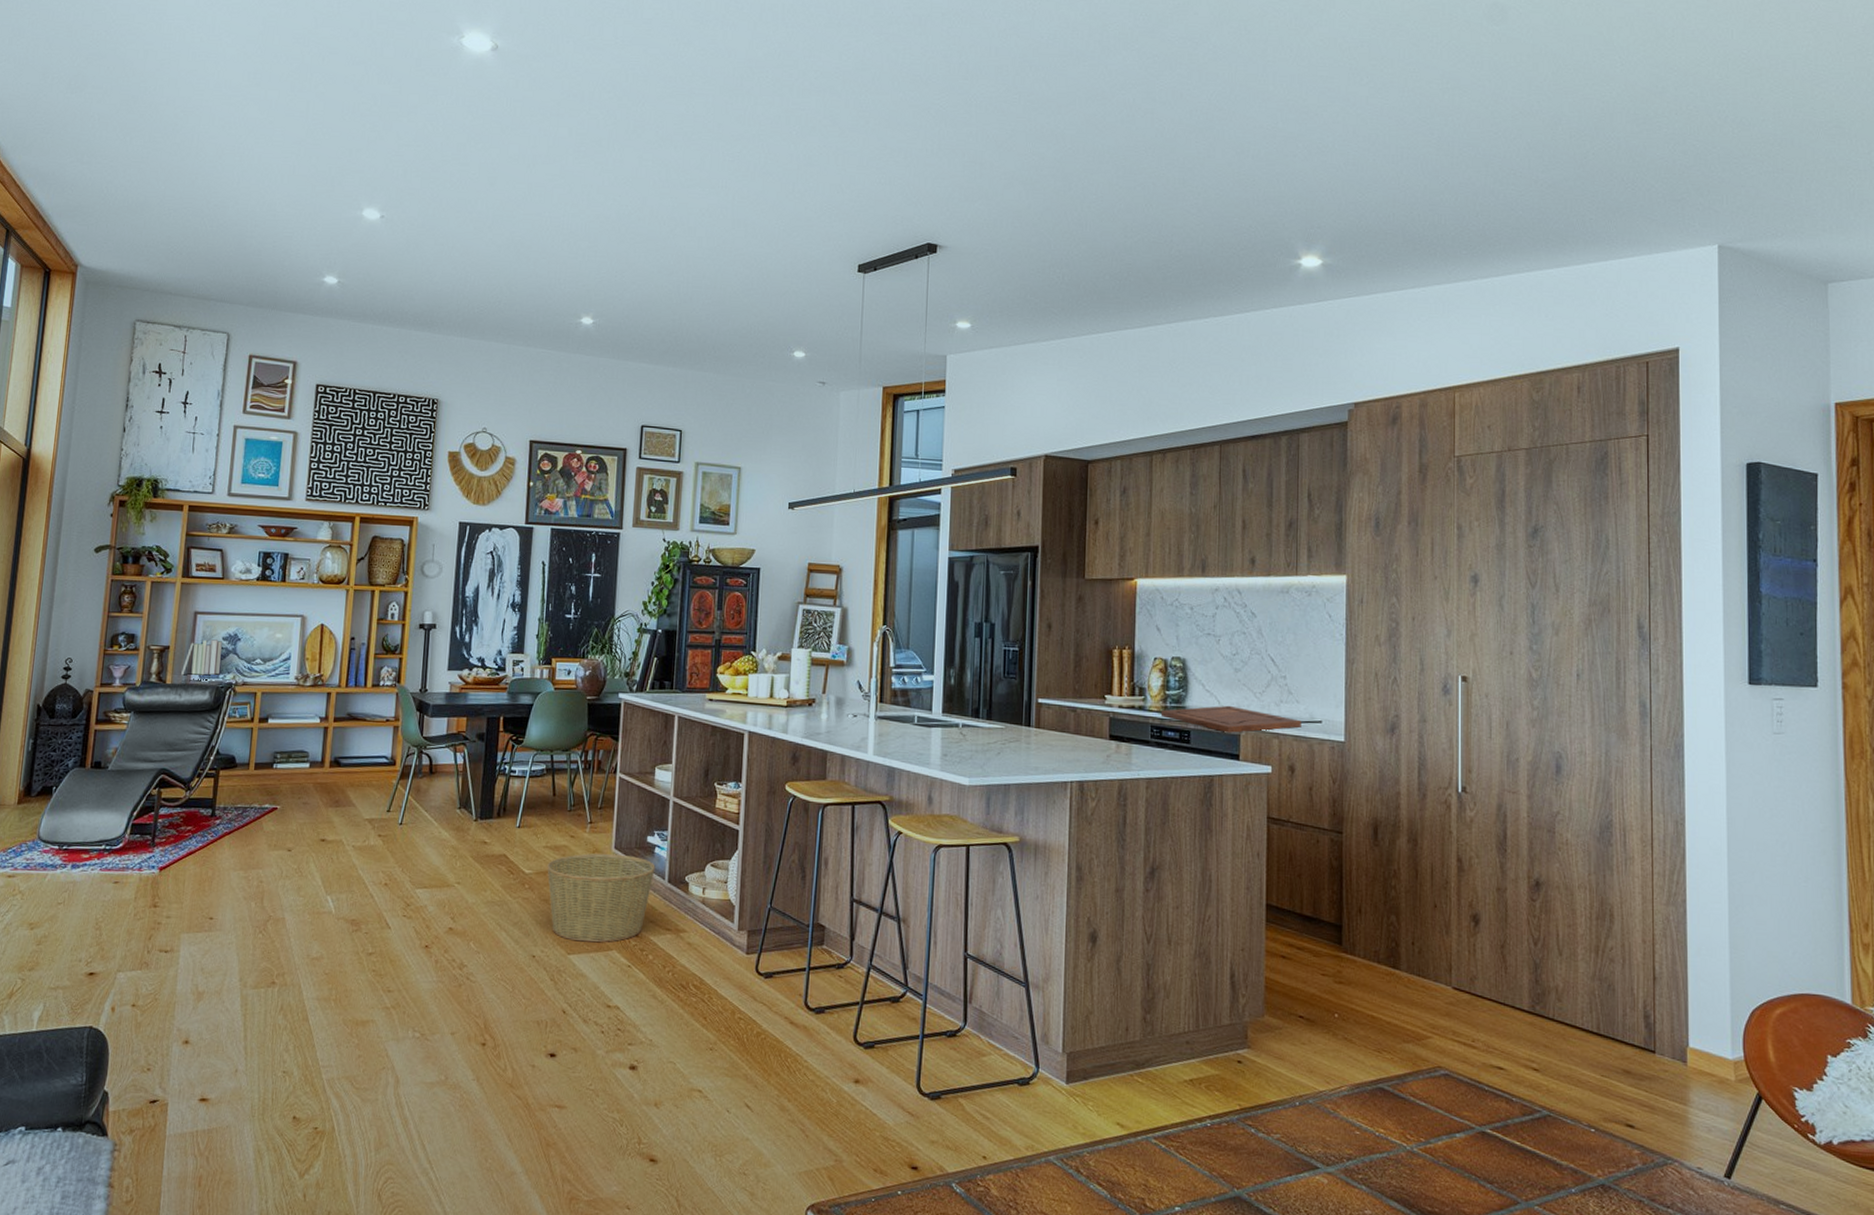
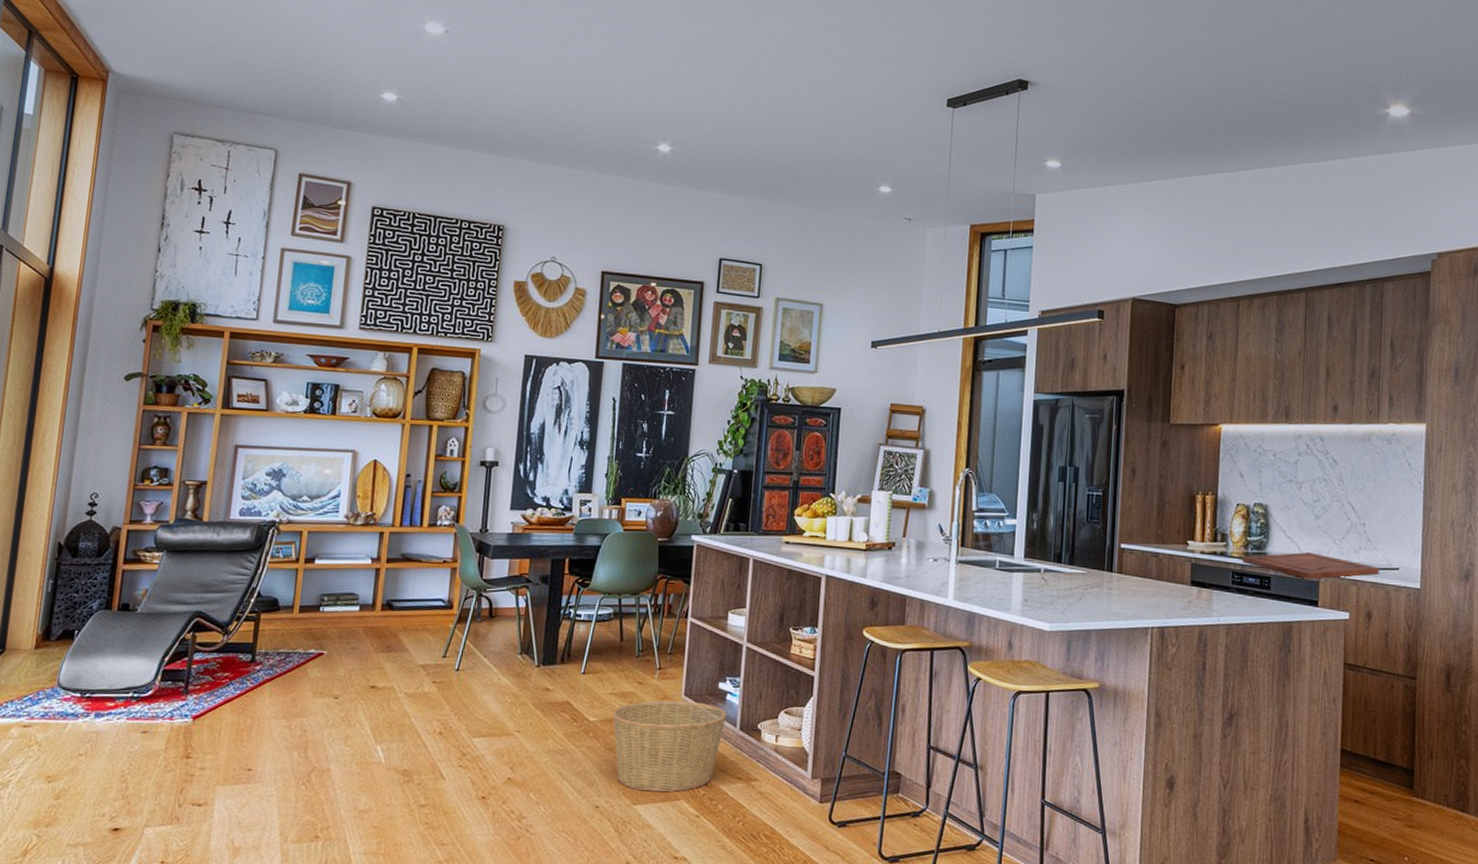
books: present [180,639,223,676] -> none [218,475,266,513]

